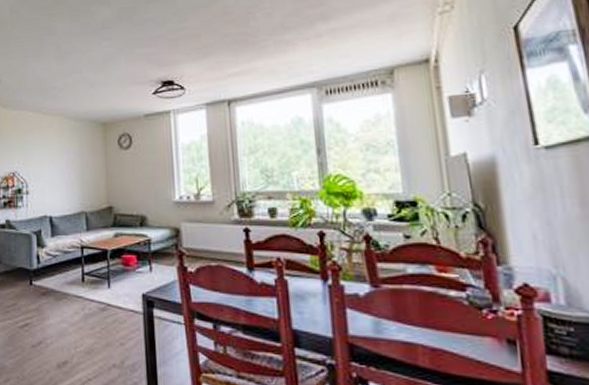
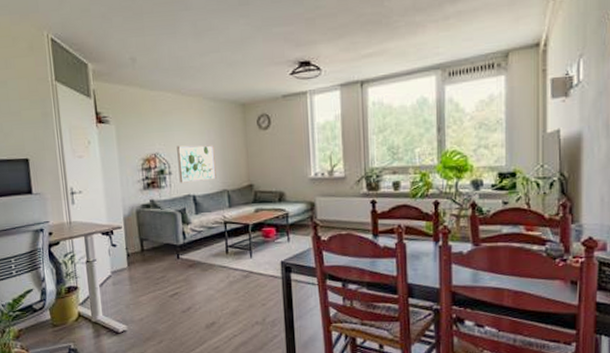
wall art: none [35,164,74,203] -> present [177,145,216,183]

